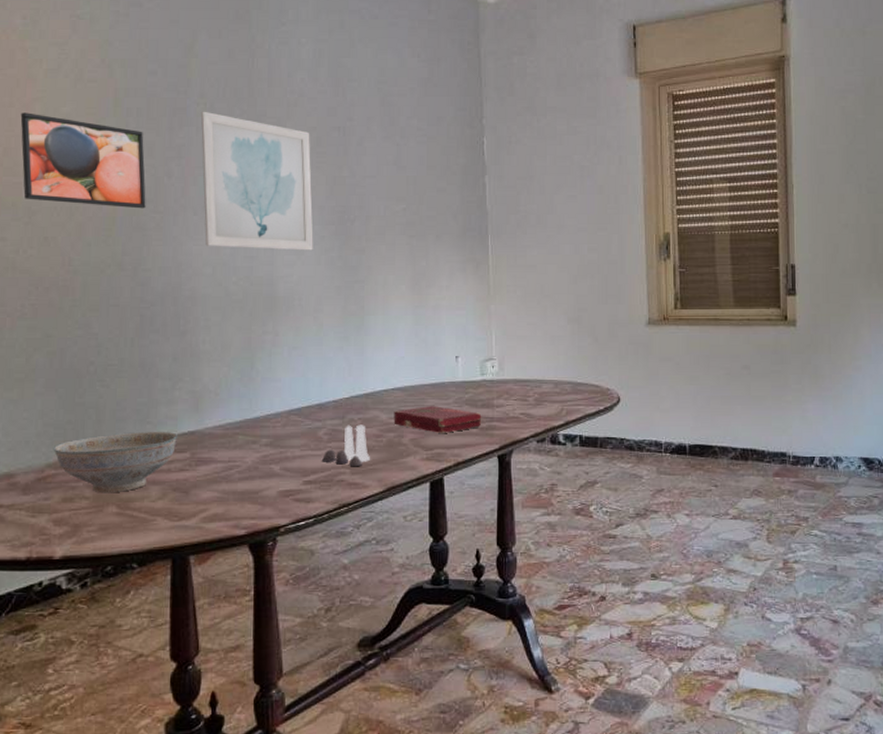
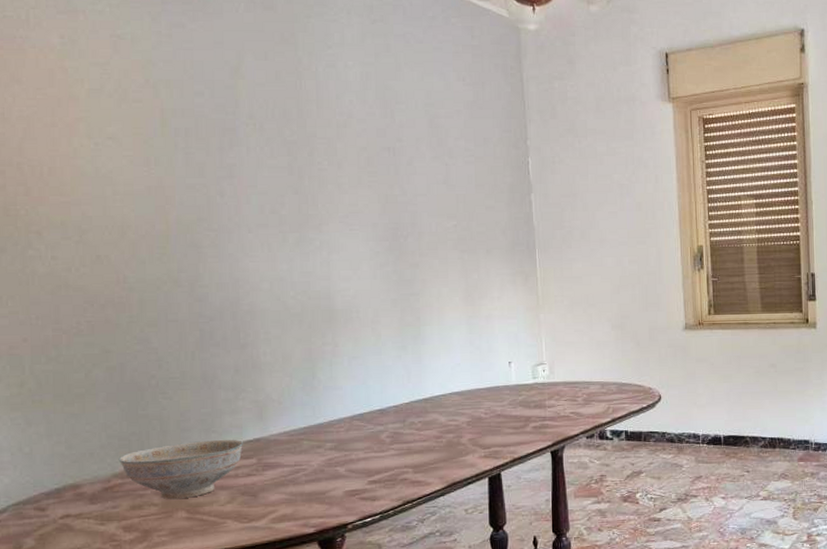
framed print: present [20,113,146,209] -> none [64,132,200,227]
wall art: present [201,111,313,251] -> none [251,131,368,266]
salt and pepper shaker set: present [322,424,370,467] -> none [386,427,431,467]
book: present [394,406,482,433] -> none [452,408,535,433]

